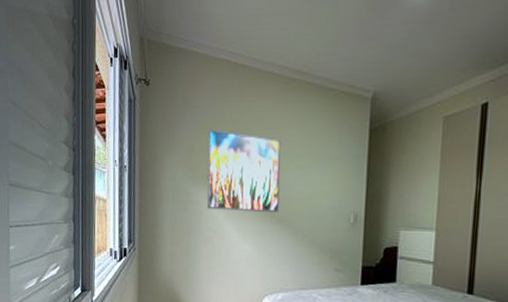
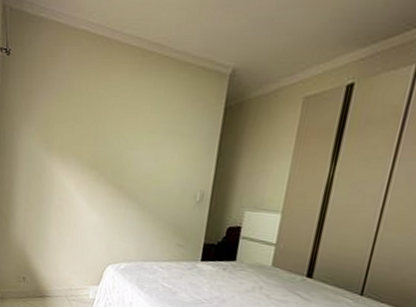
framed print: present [207,129,281,212] -> none [59,101,134,186]

